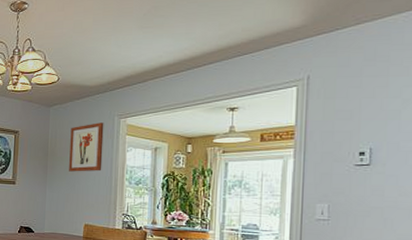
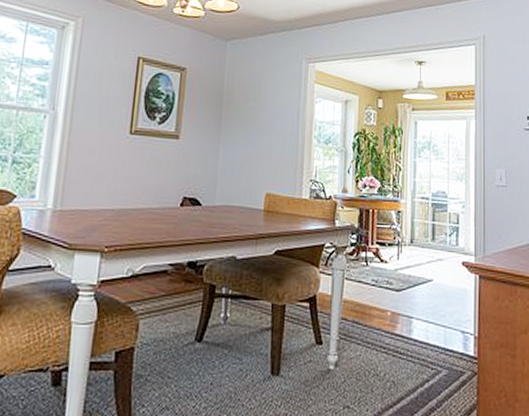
wall art: present [69,123,104,172] -> none [248,65,291,126]

